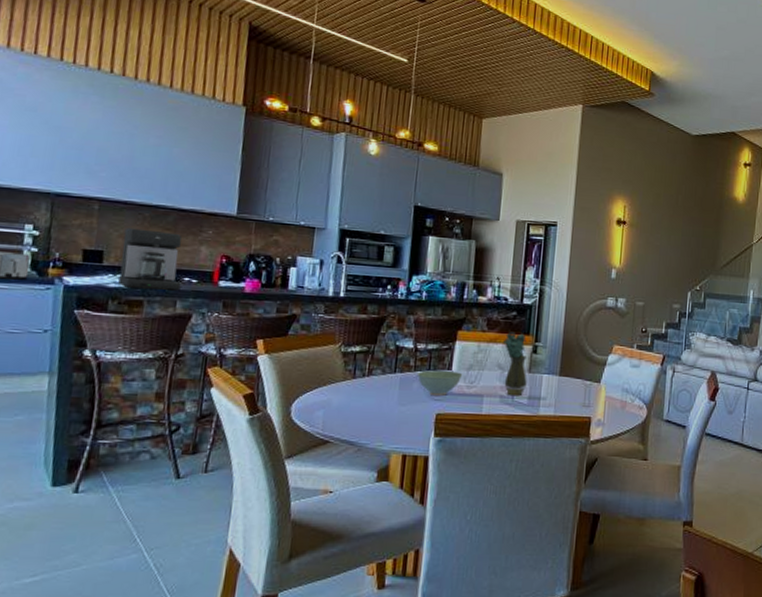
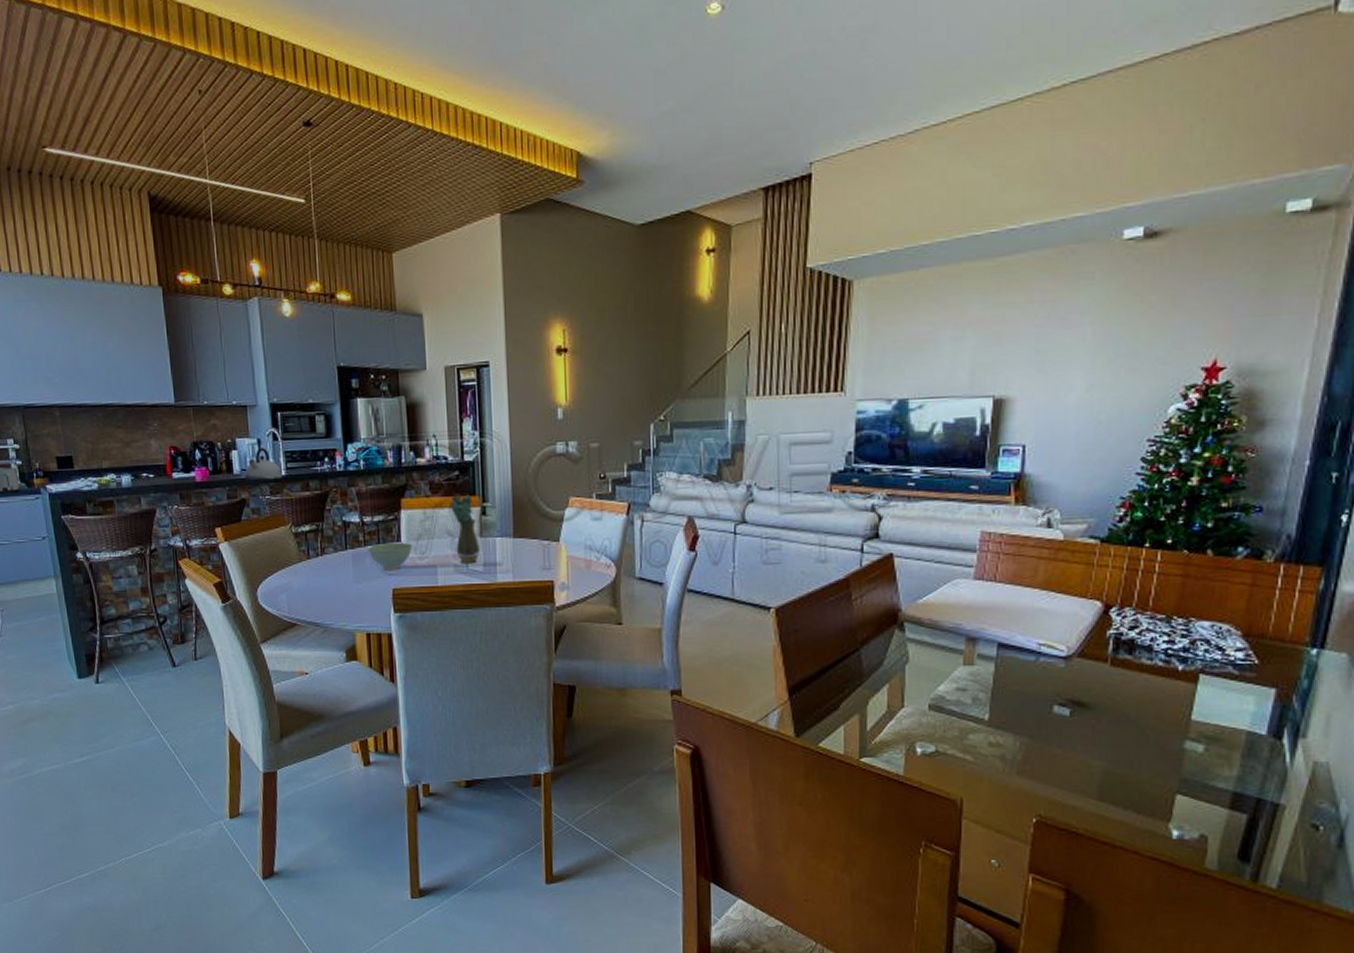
coffee maker: present [118,228,182,291] -> none [85,430,141,490]
kettle: none [299,268,341,300] -> present [245,447,282,481]

